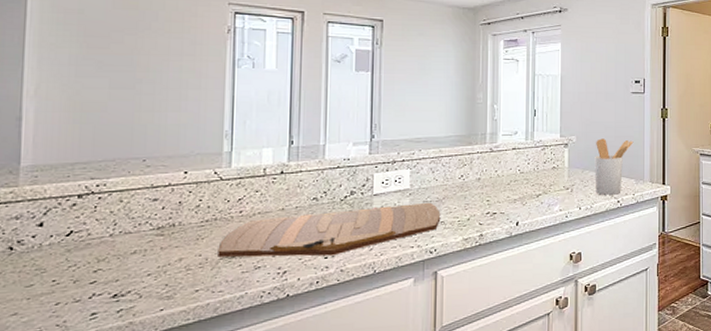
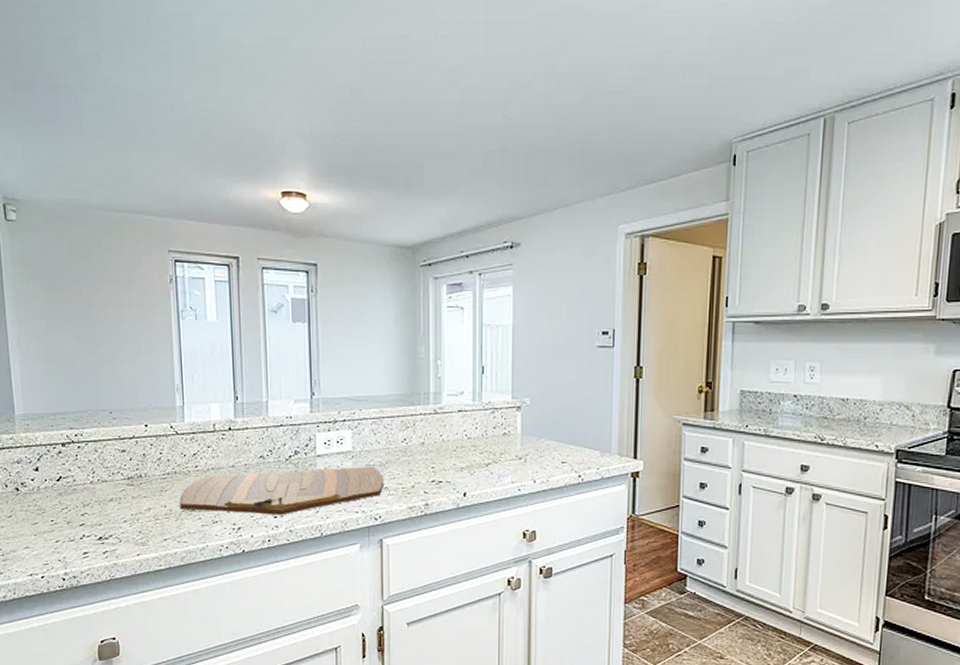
utensil holder: present [595,138,634,195] -> none [552,401,599,468]

